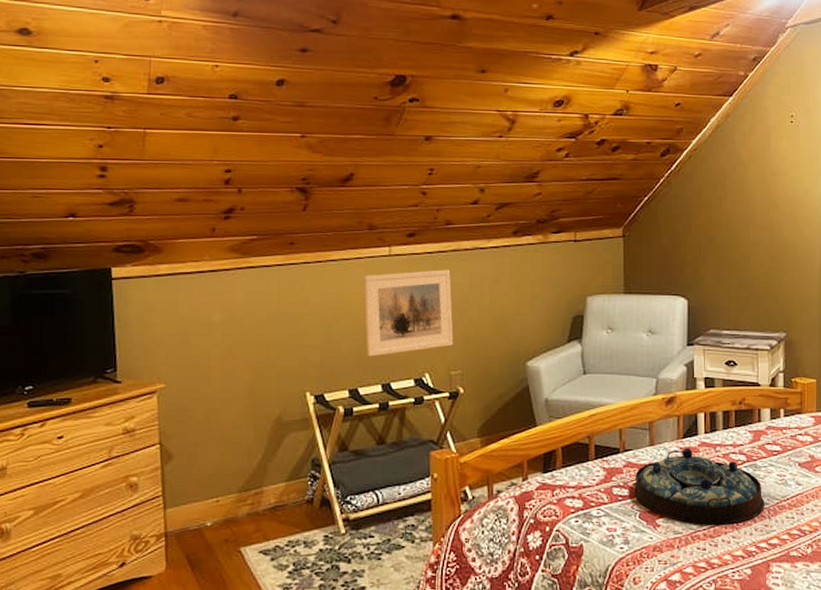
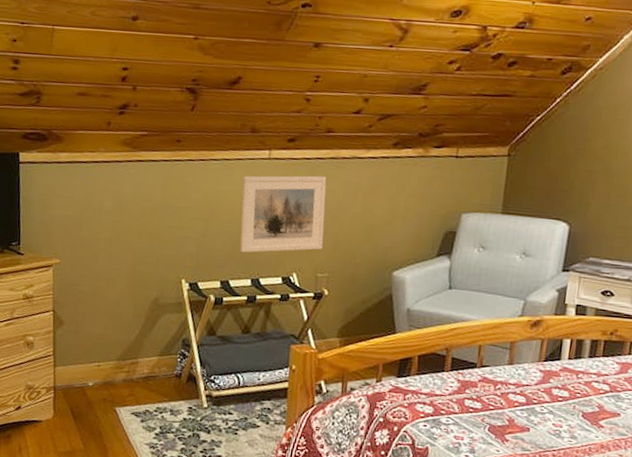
serving tray: present [634,447,765,525] -> none [486,371,623,449]

